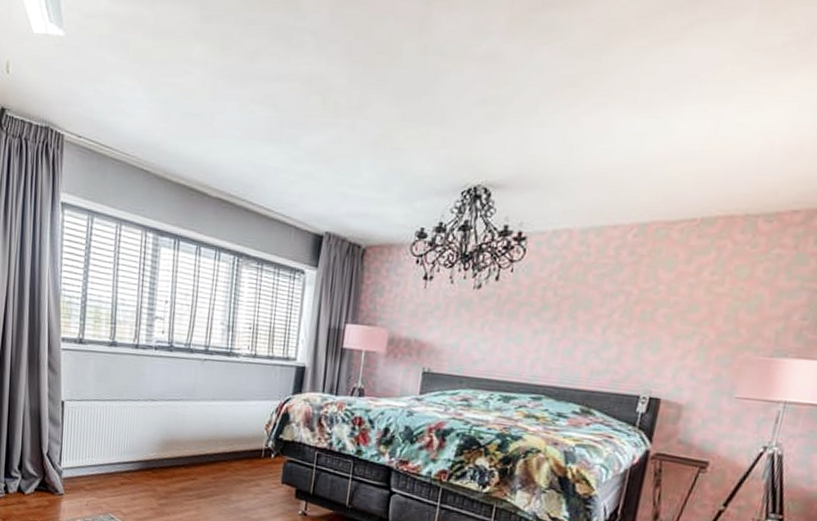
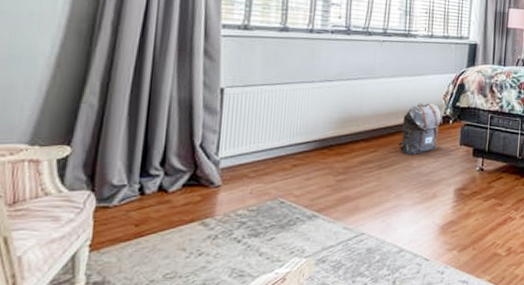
backpack: none [217,431,263,488] -> present [397,102,442,155]

